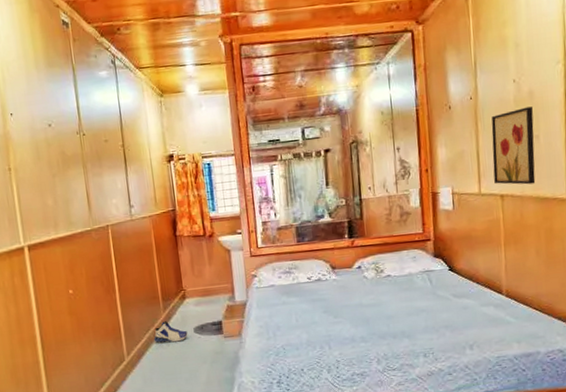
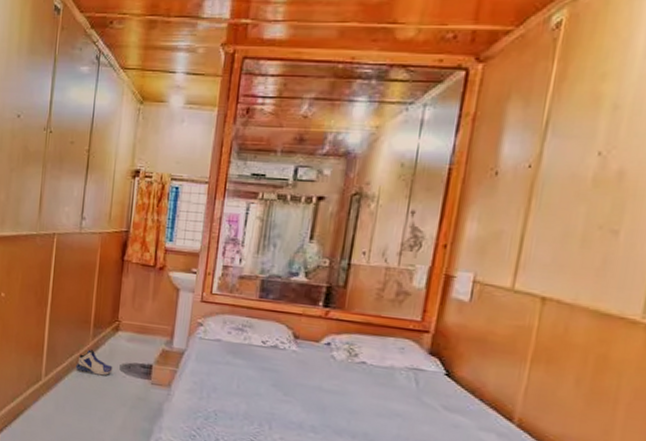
wall art: present [491,106,536,185] -> none [537,190,619,293]

